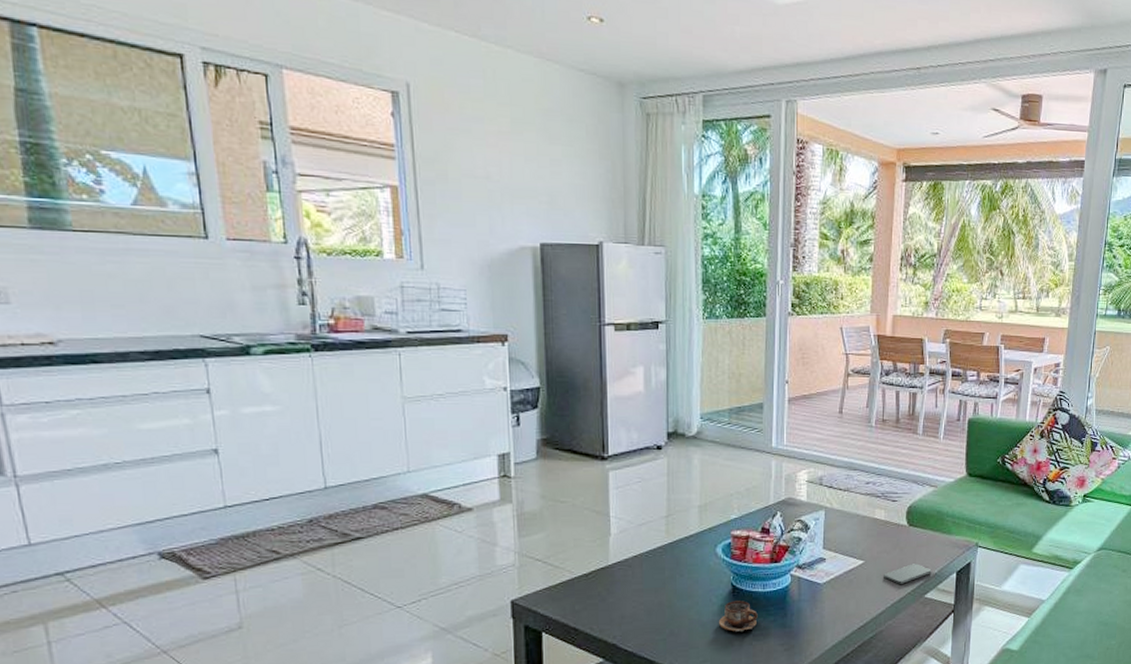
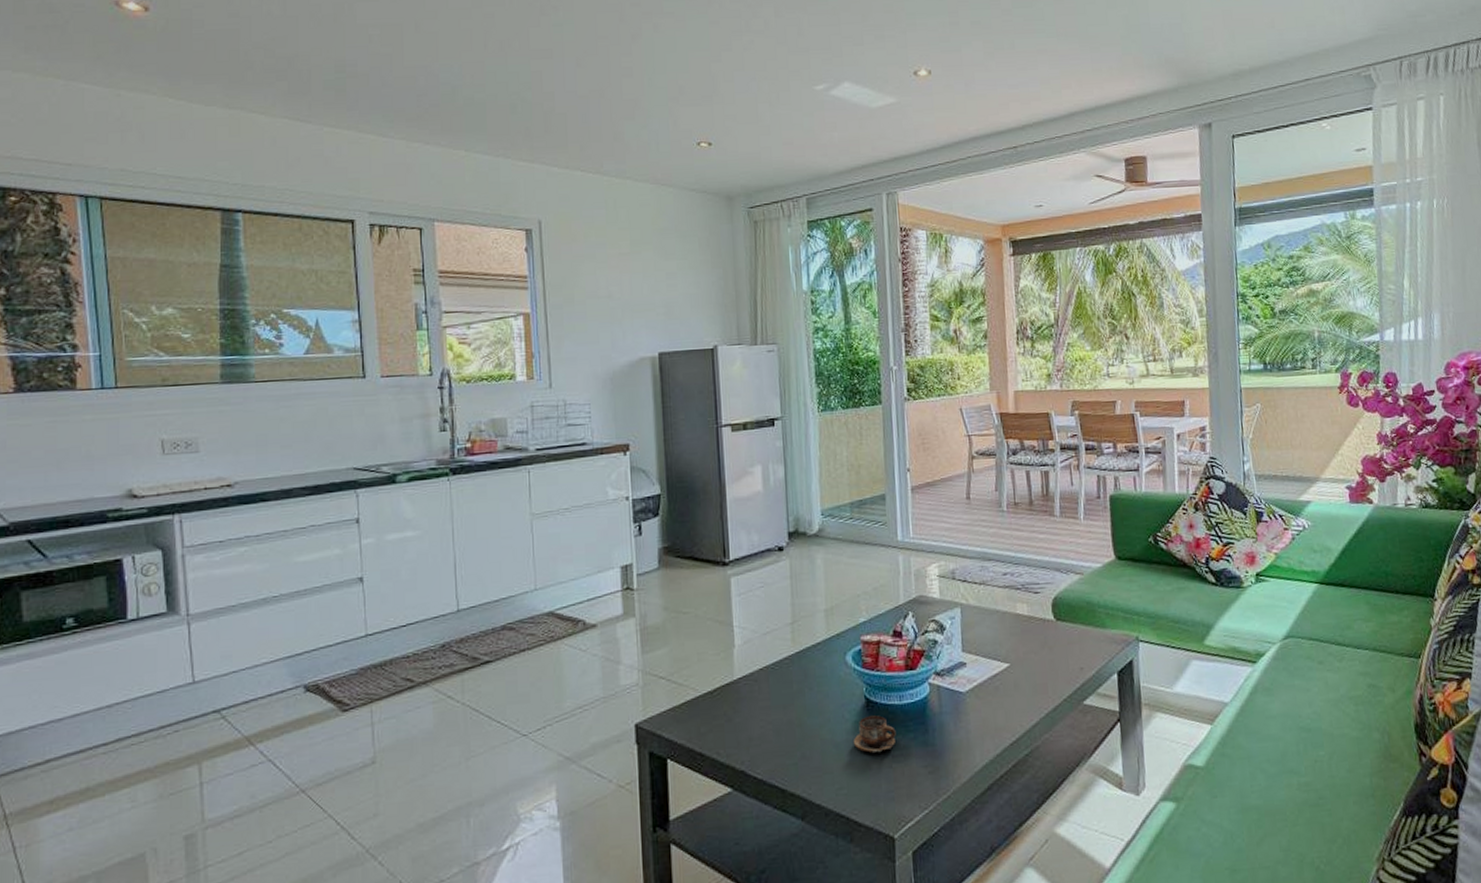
smartphone: present [884,563,932,584] -> none [1033,664,1088,690]

